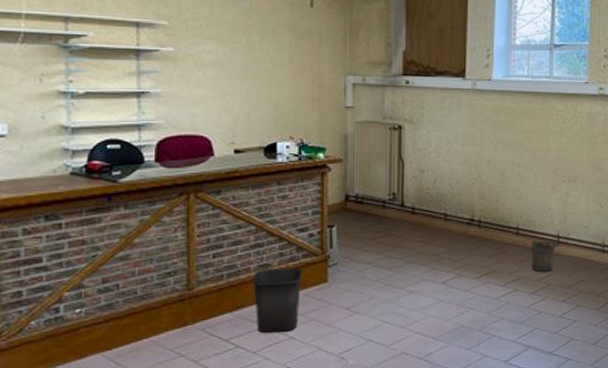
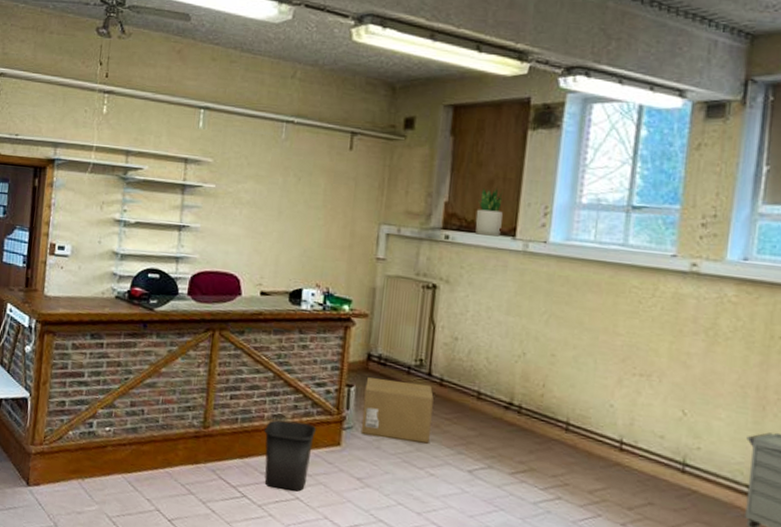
box: none [345,214,408,267] -> present [360,377,434,444]
planter: none [430,34,453,78] -> present [475,187,505,237]
bucket: present [530,239,560,273] -> none [582,440,623,484]

